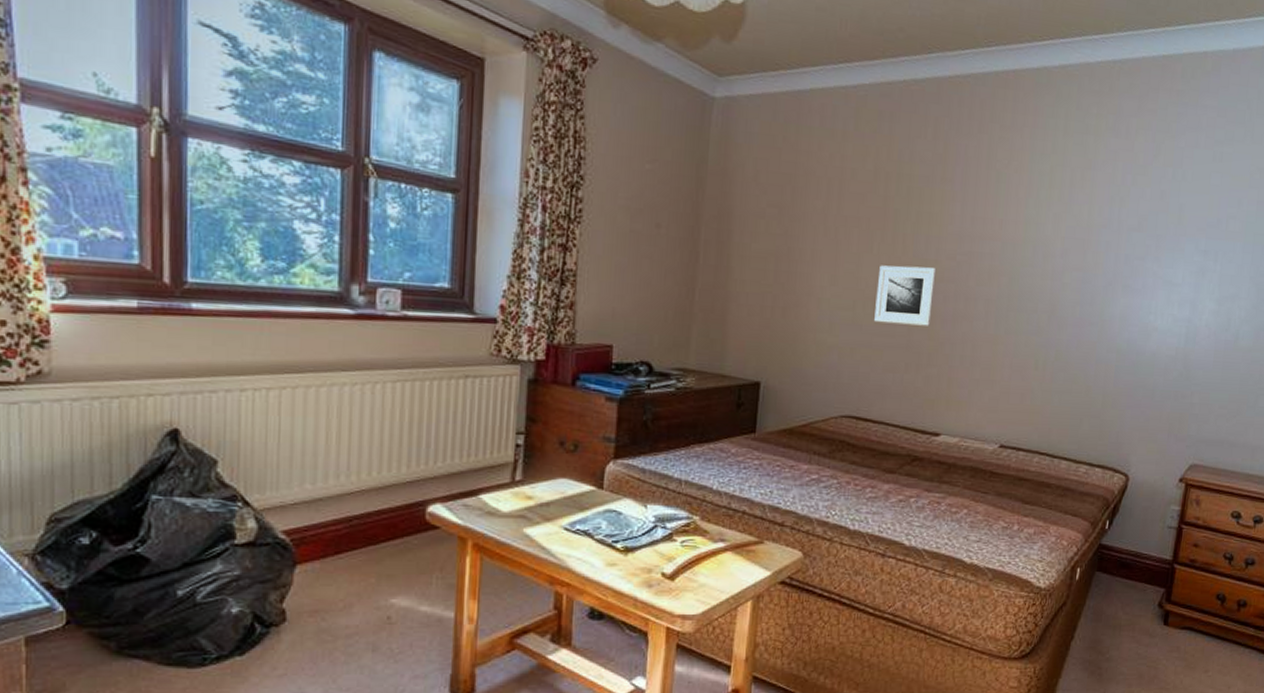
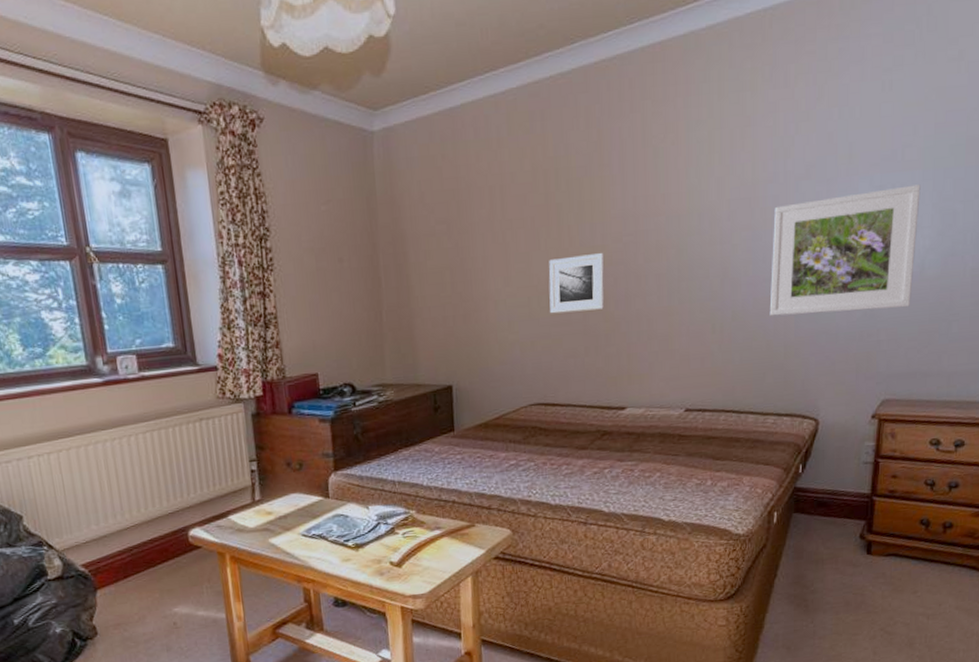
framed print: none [1091,252,1241,374] -> present [769,184,921,316]

